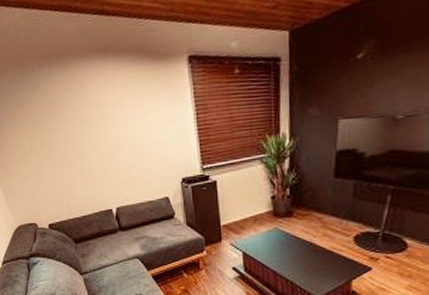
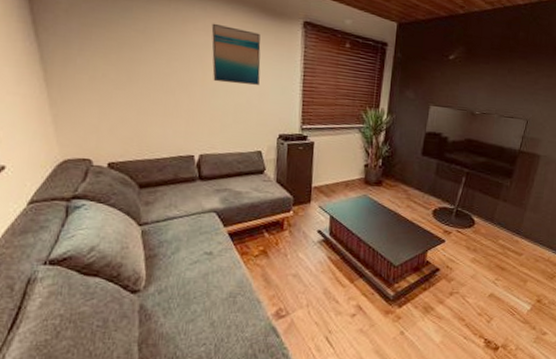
wall art: none [105,79,156,137] -> present [211,23,261,85]

